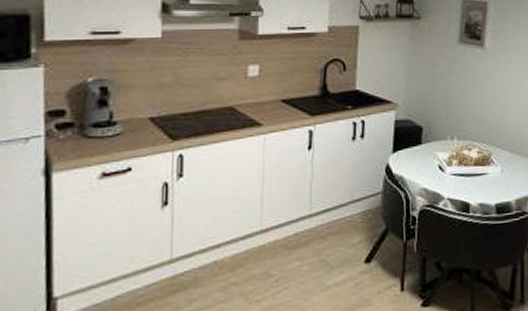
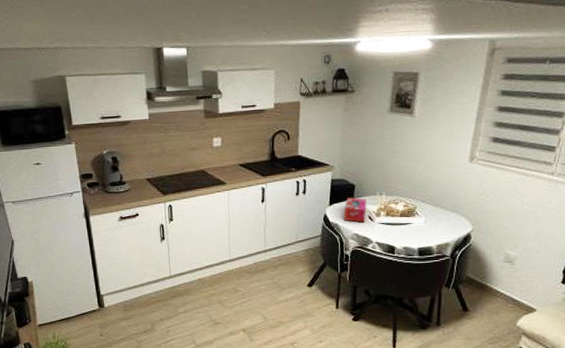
tissue box: none [410,142,436,174] -> present [344,197,366,223]

